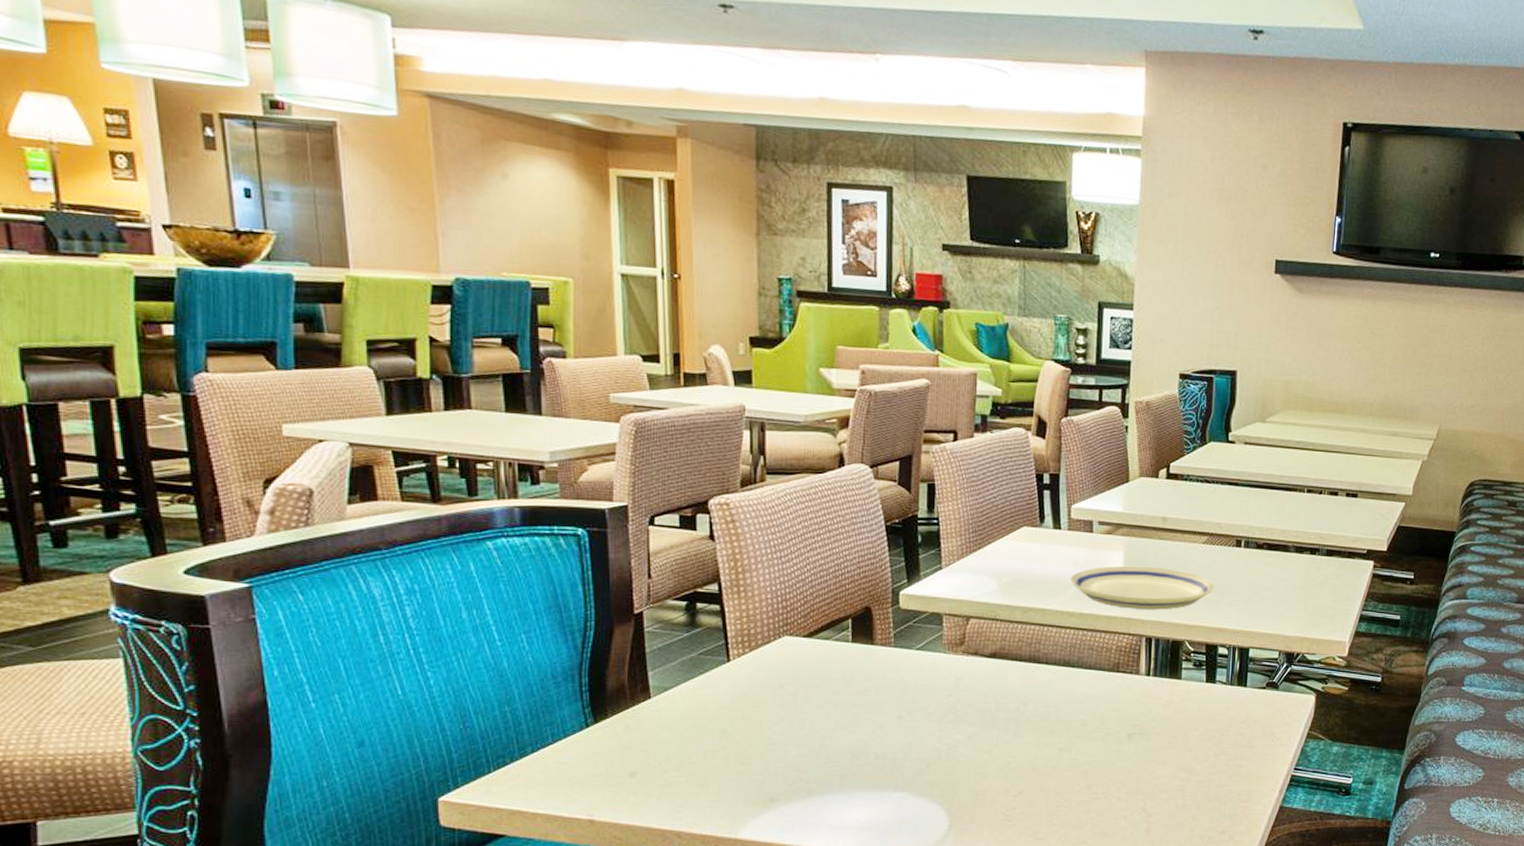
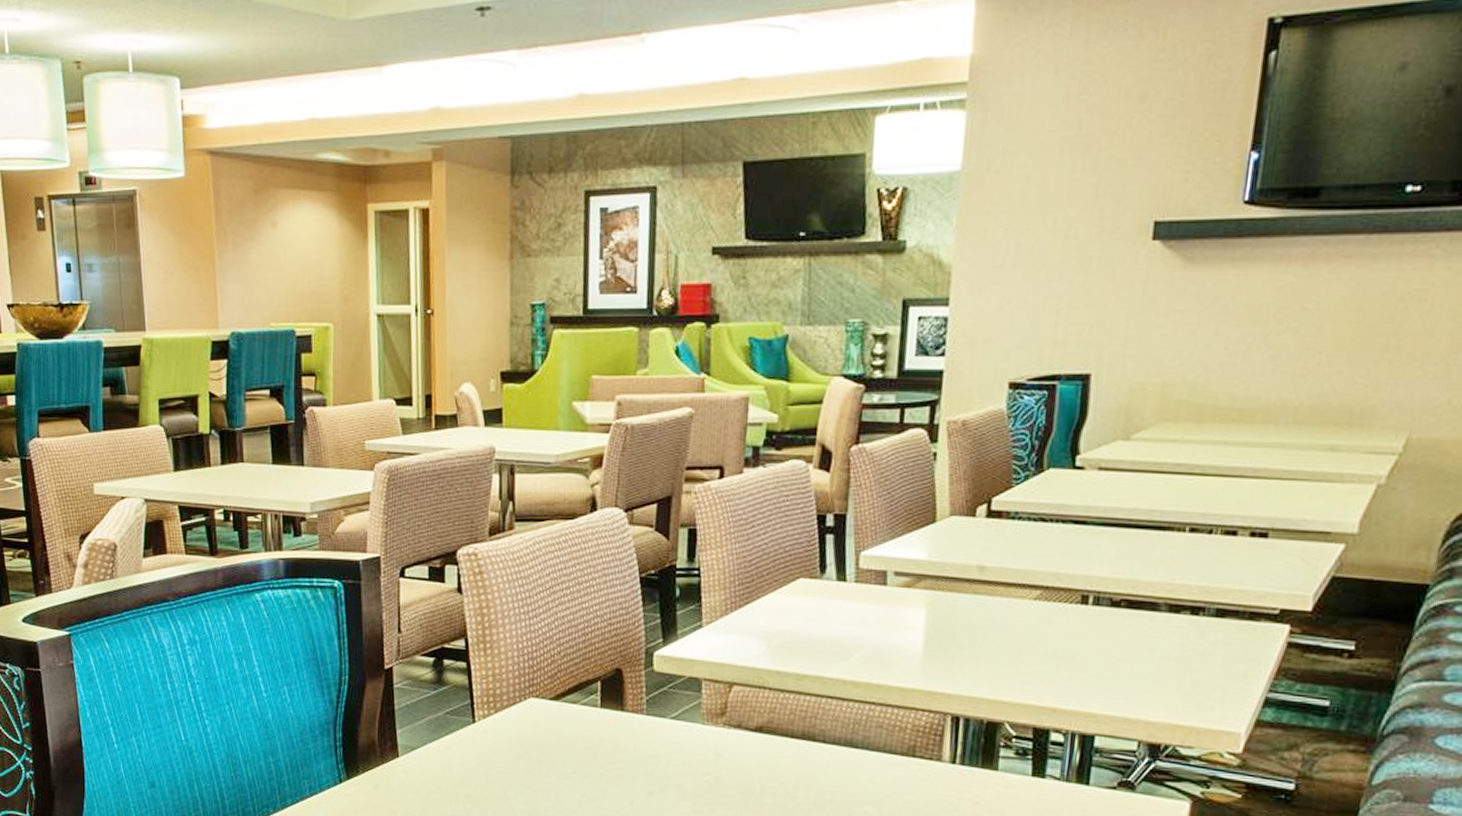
plate: present [1071,566,1214,610] -> none [857,626,1047,682]

